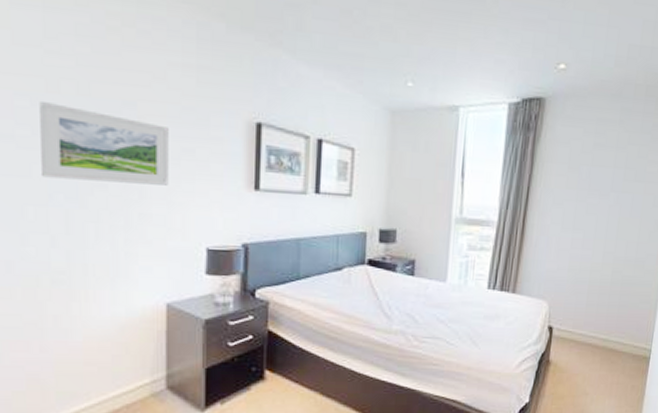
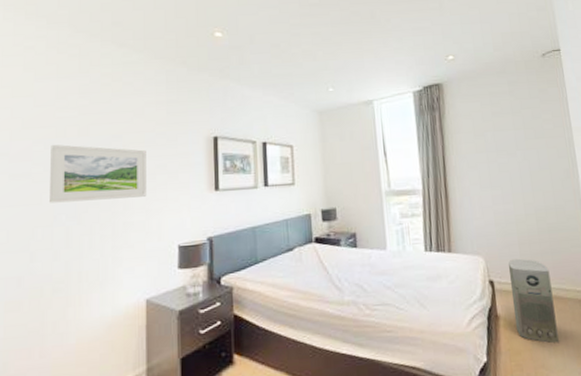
air purifier: none [564,307,612,393] -> present [509,258,559,344]

